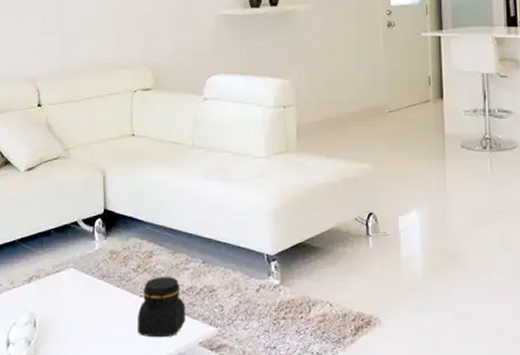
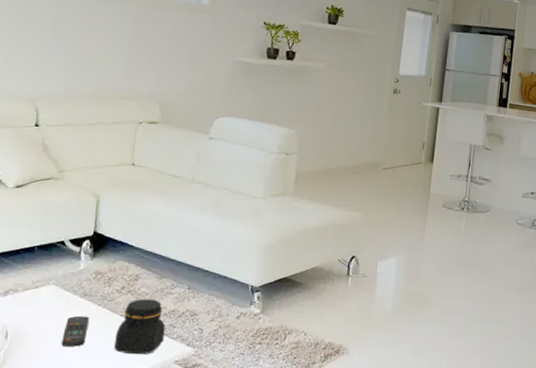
remote control: none [87,299,110,334] -> present [61,316,89,348]

